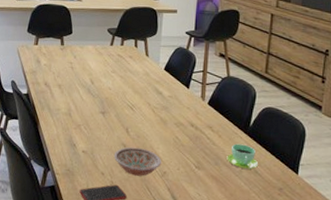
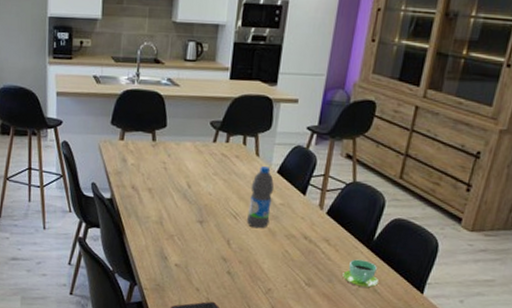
bowl: present [113,147,161,176] -> none [211,260,266,293]
water bottle: none [141,65,163,118] -> present [246,166,275,229]

